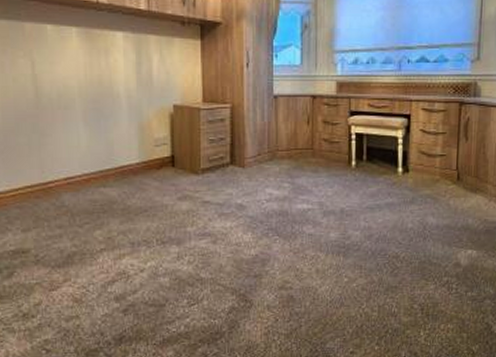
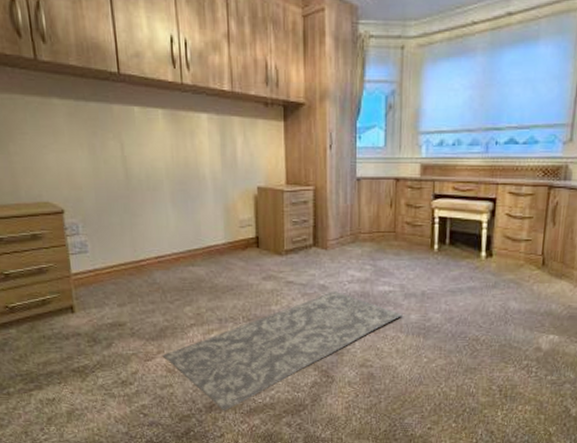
rug: none [69,211,322,343] -> present [162,291,403,411]

